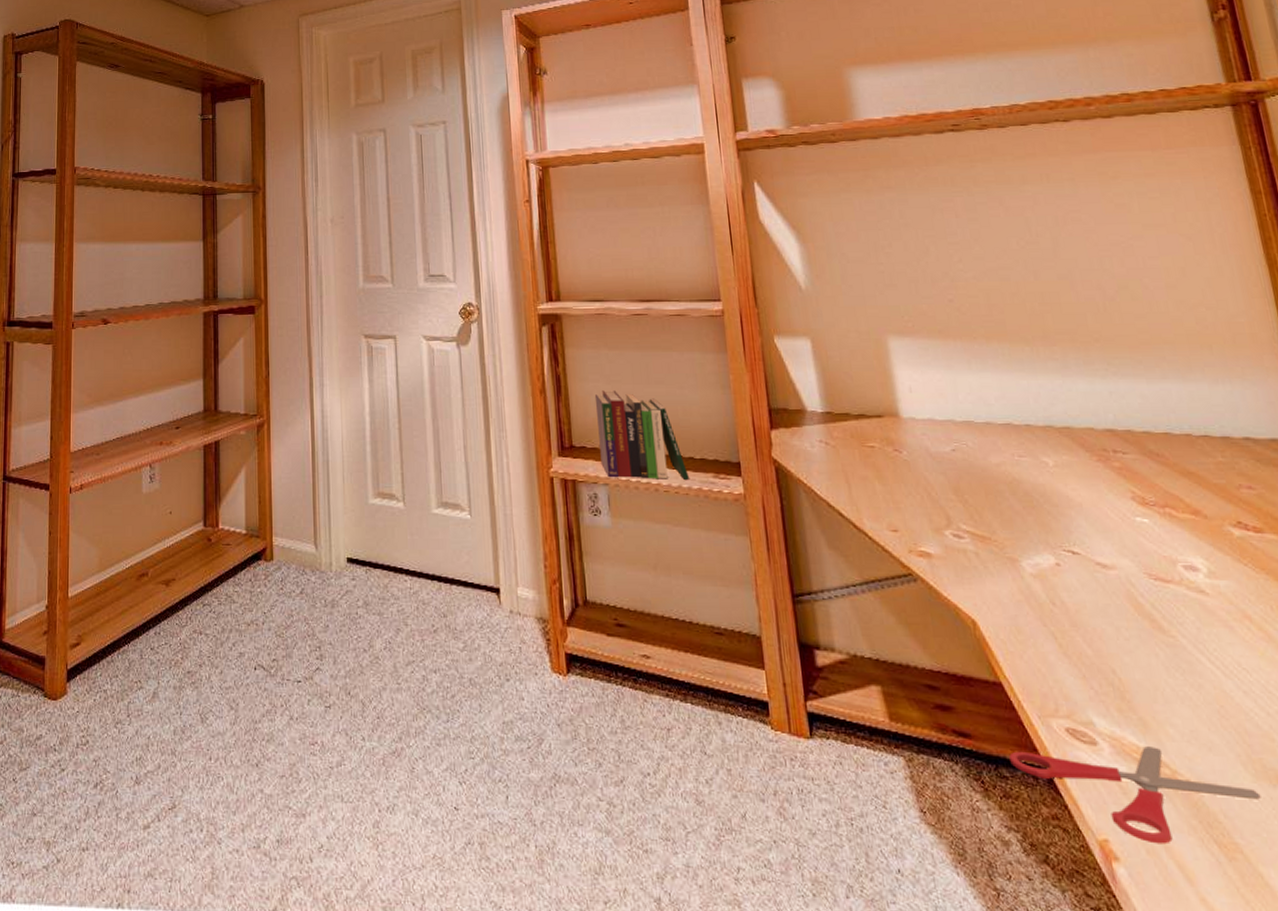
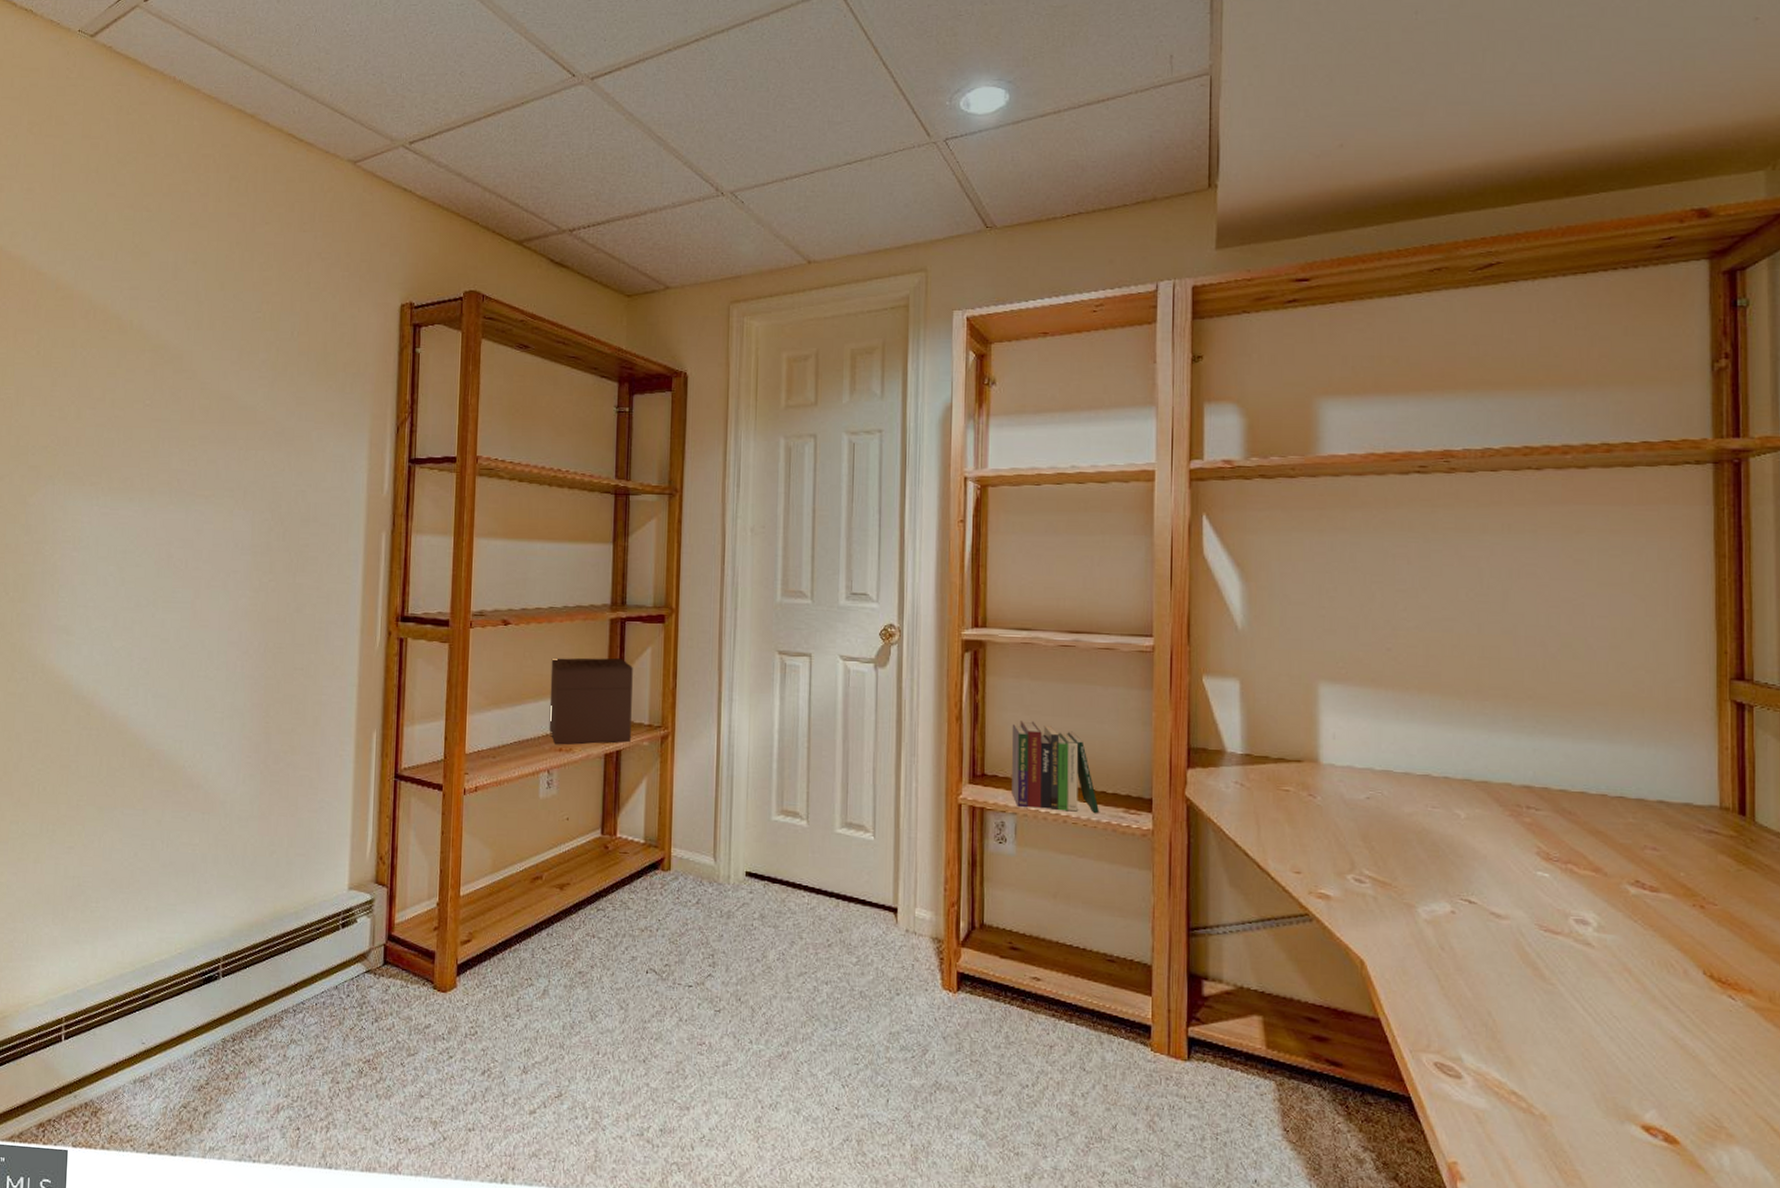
decorative box: none [149,351,228,439] -> present [549,658,633,745]
scissors: present [1009,746,1261,845] -> none [1376,1080,1608,1169]

